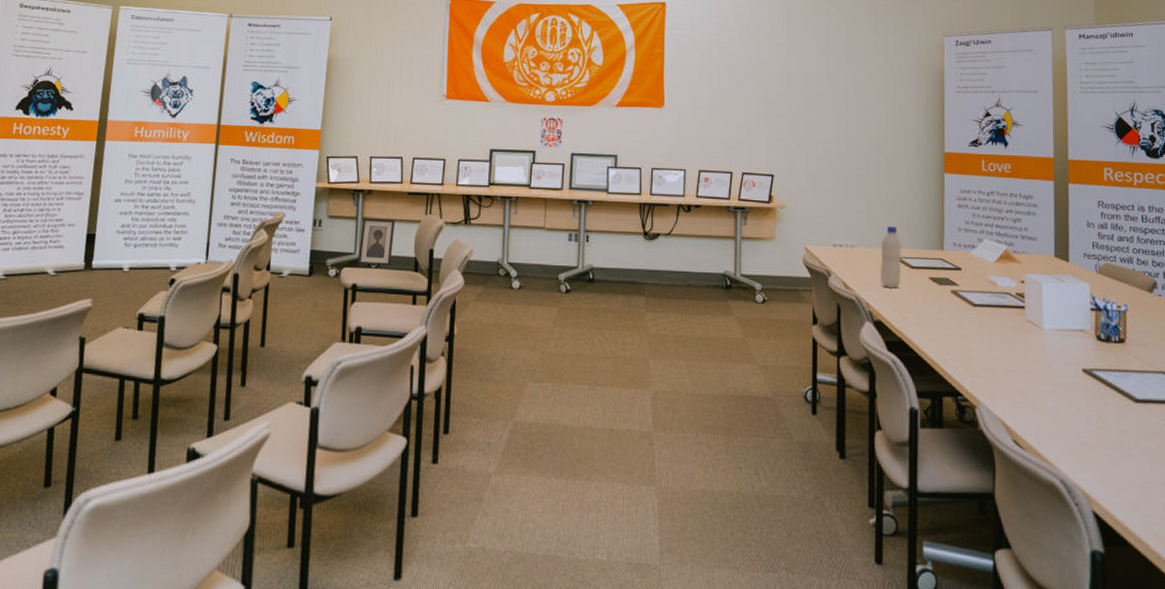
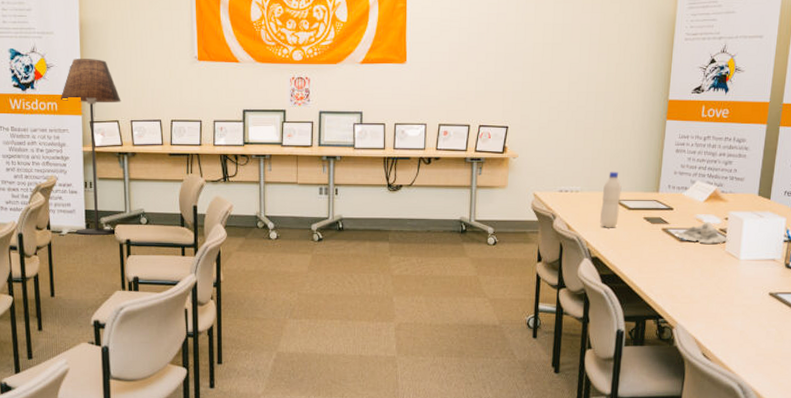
floor lamp: none [298,93,363,278] -> present [61,59,121,235]
picture frame: present [357,218,396,266] -> none [128,179,160,223]
tissue: none [965,285,1030,310] -> present [674,222,731,244]

